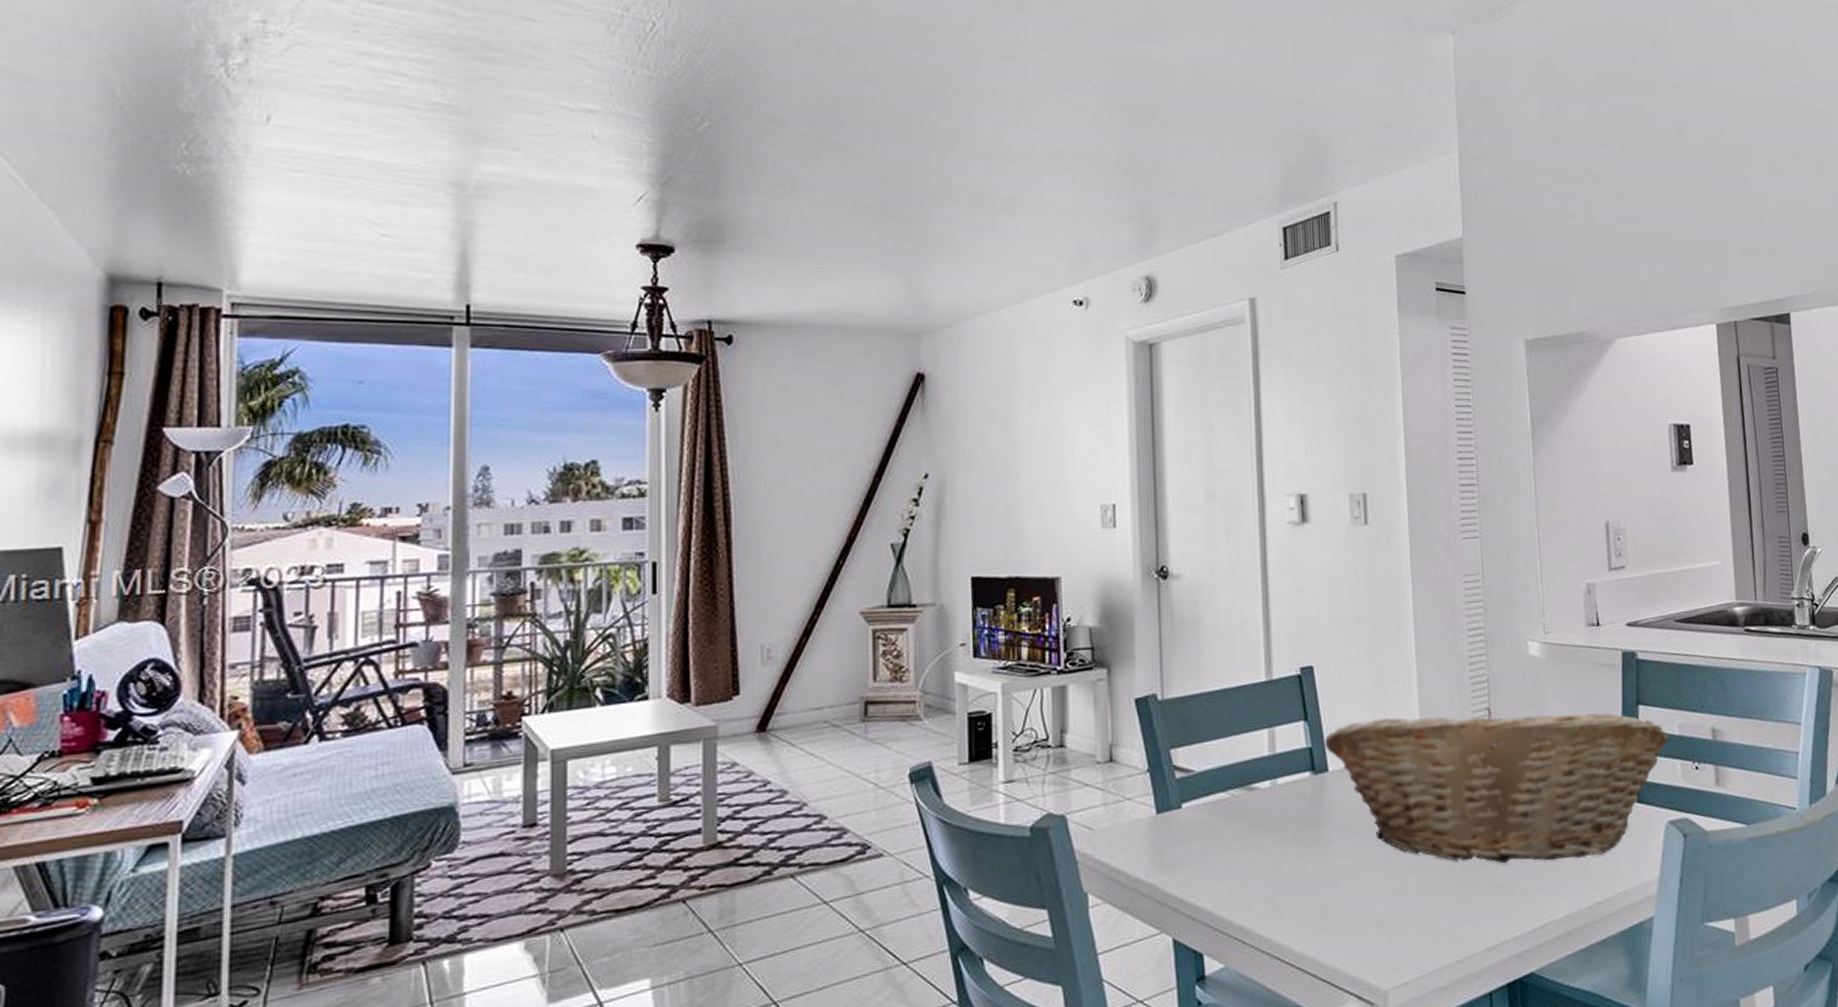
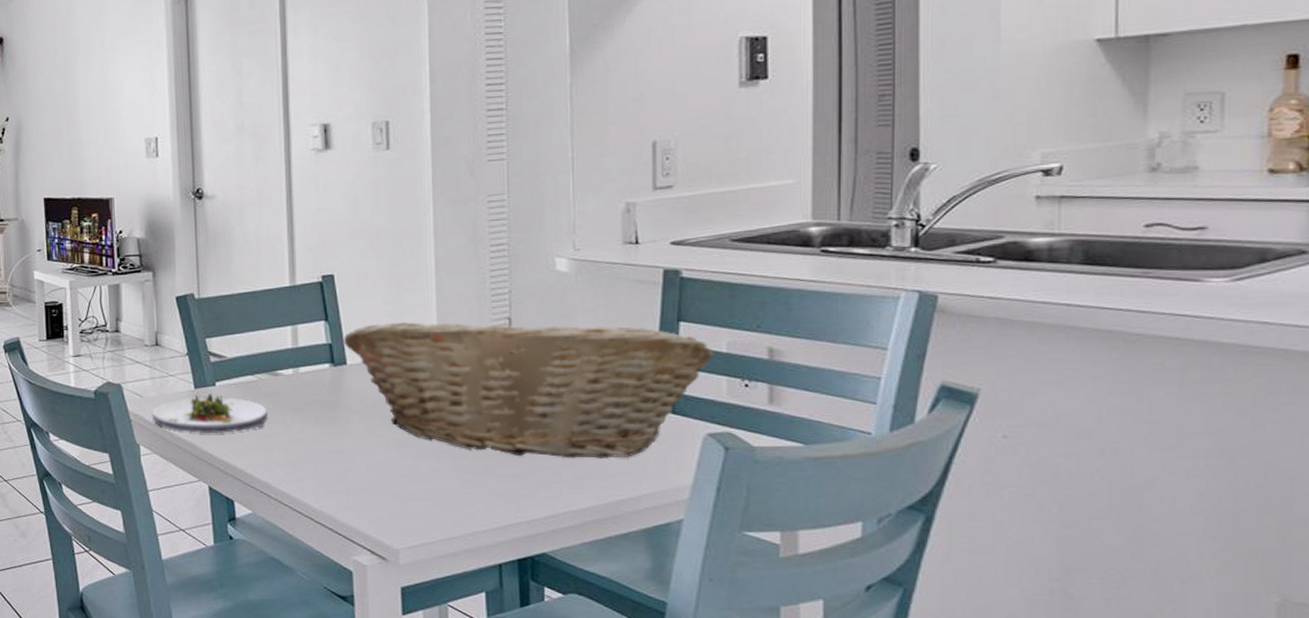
salad plate: none [1103,817,1242,871] -> present [151,392,268,434]

